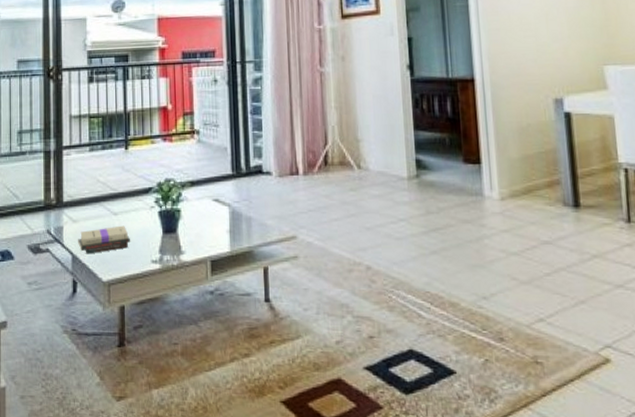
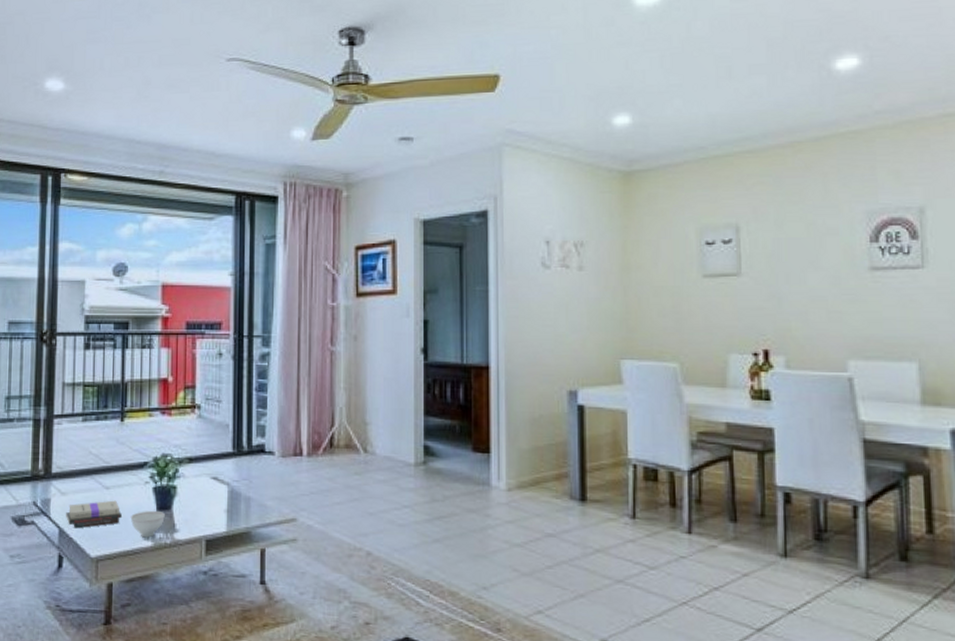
bowl: none [138,233,172,261] -> present [130,510,166,538]

